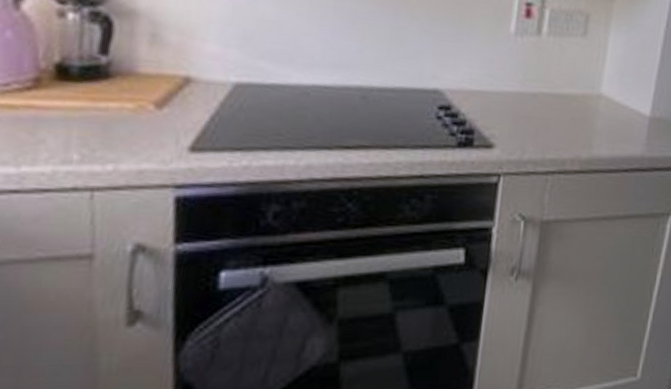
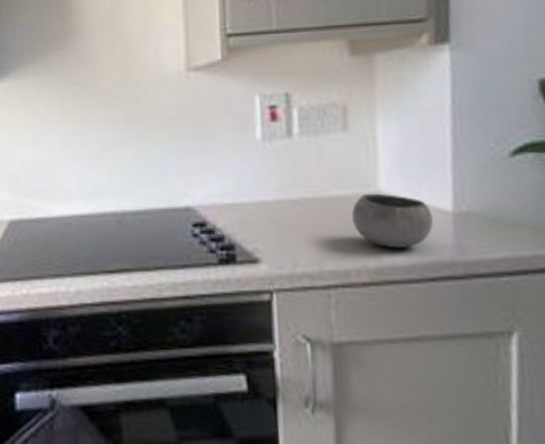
bowl: none [575,94,636,143] -> present [351,193,434,248]

